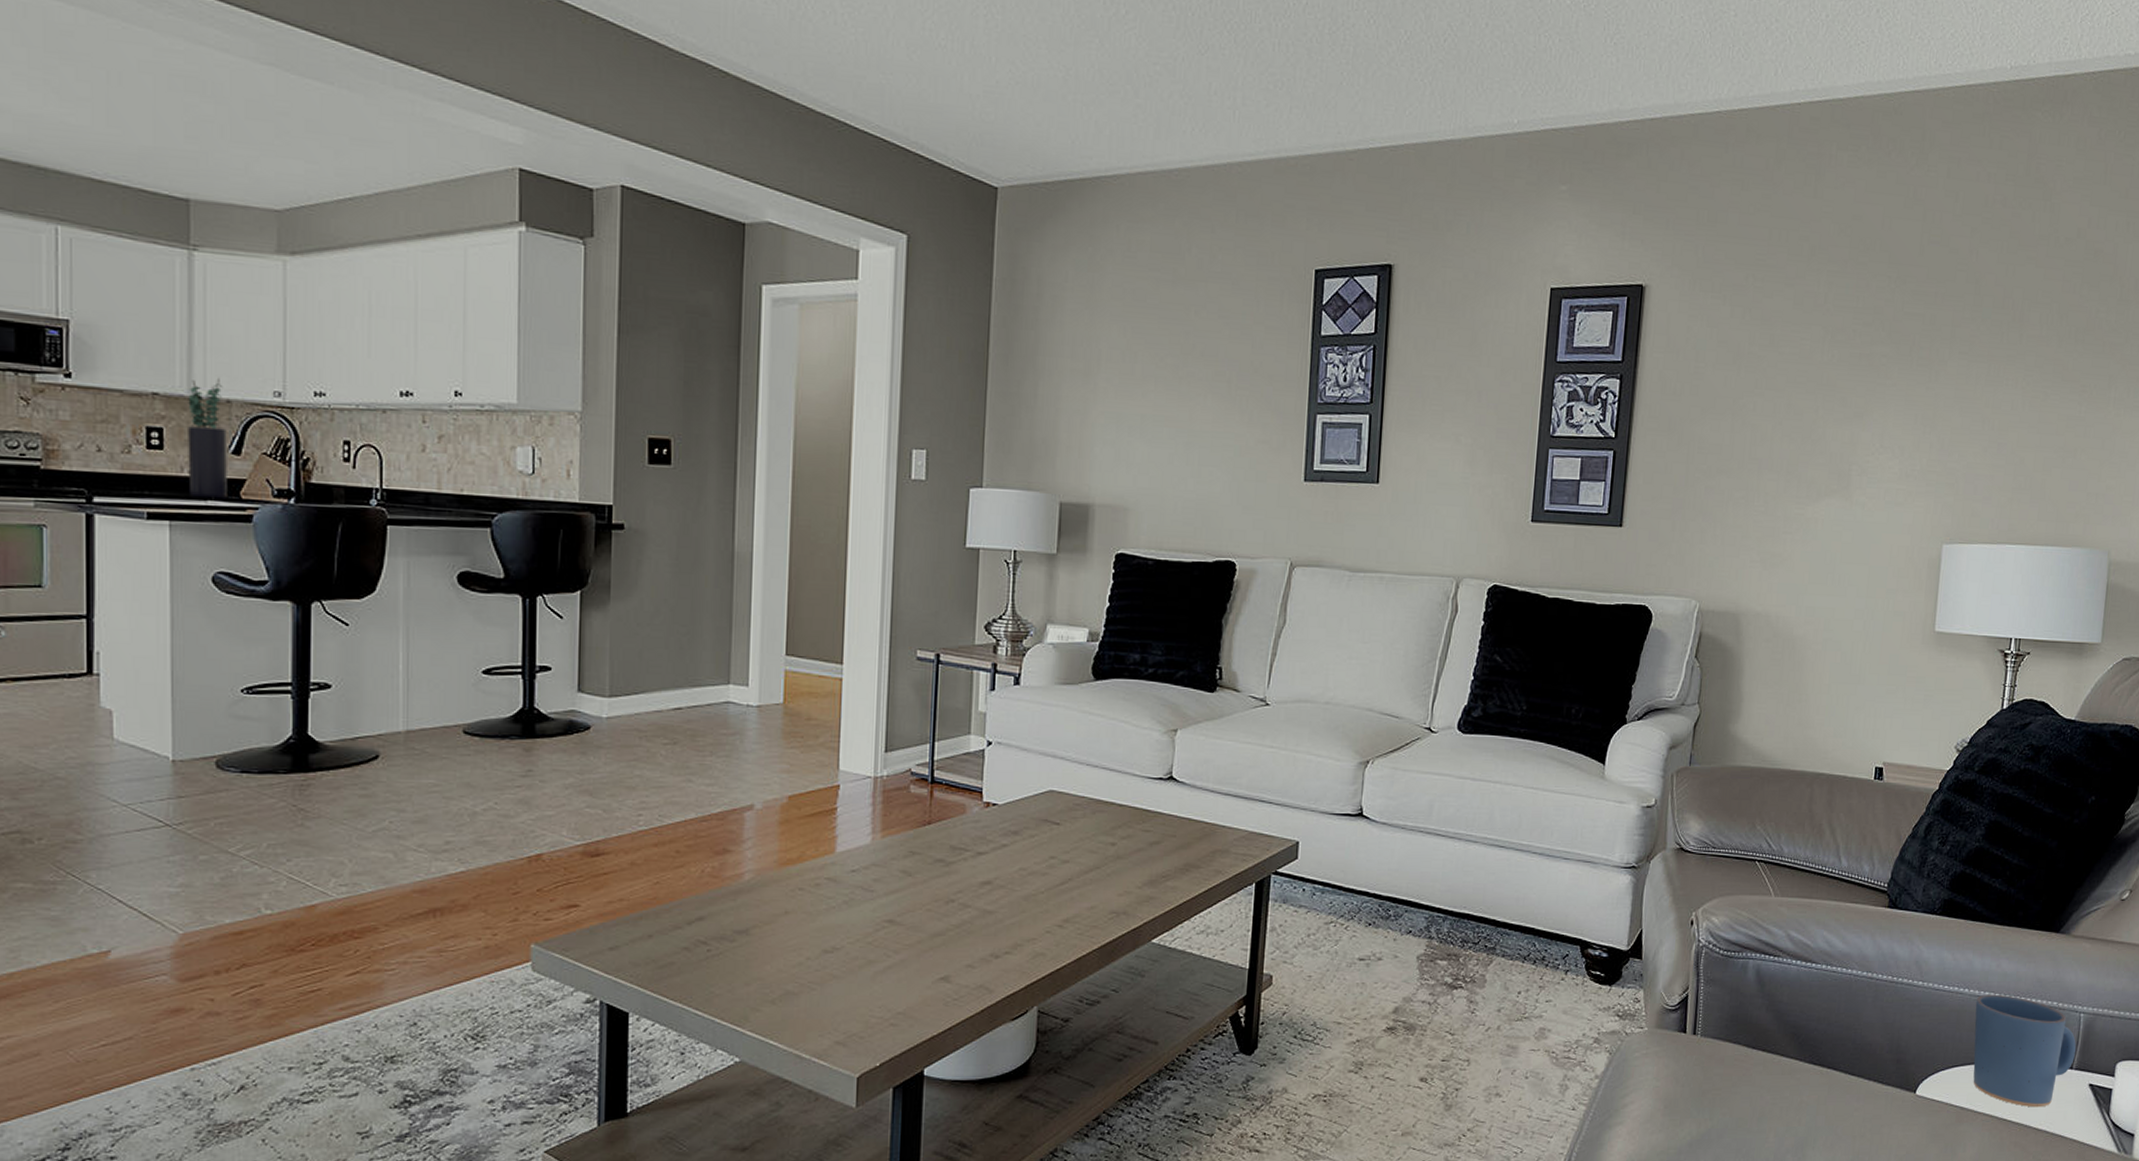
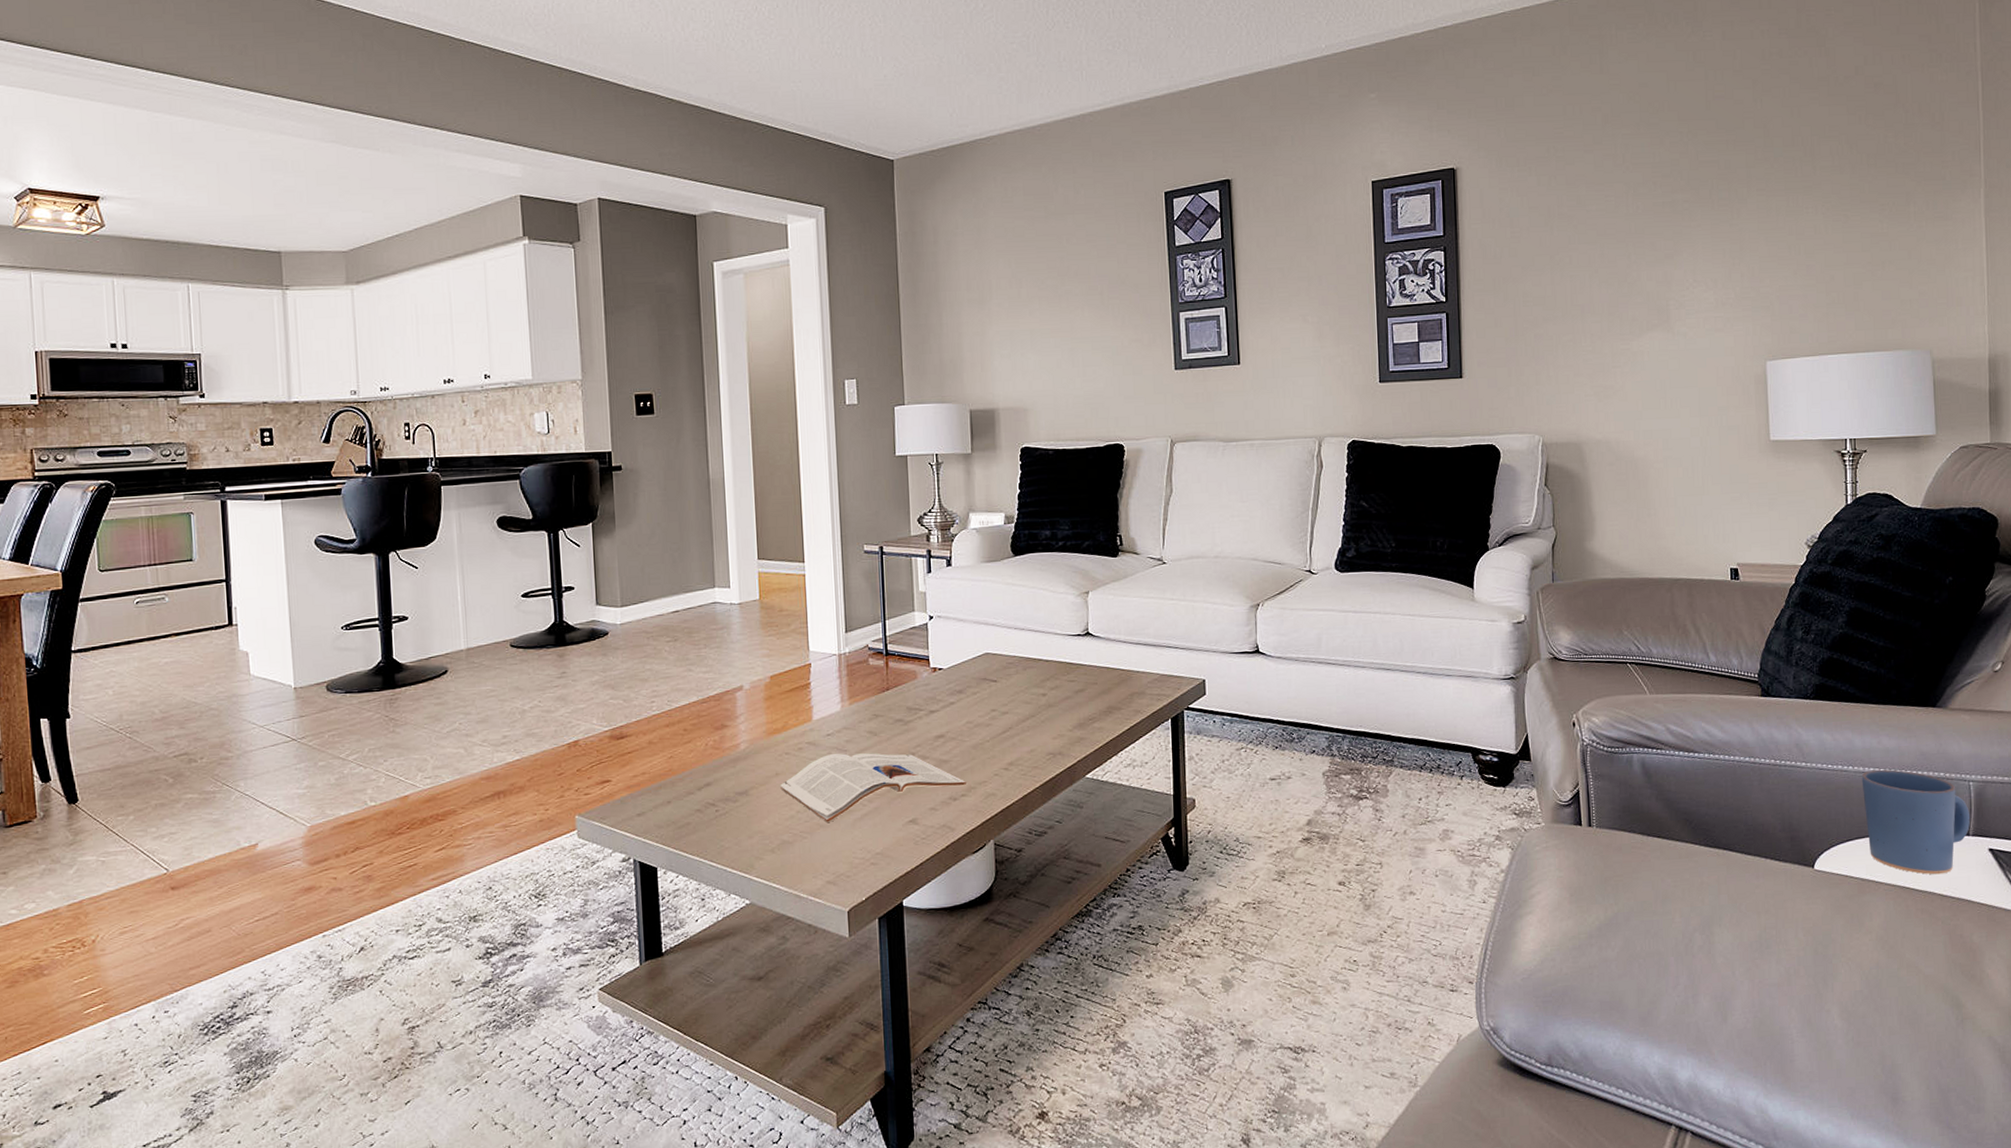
vase: present [188,378,227,500] -> none [289,385,322,480]
magazine: none [789,893,1012,975] -> present [780,753,966,824]

